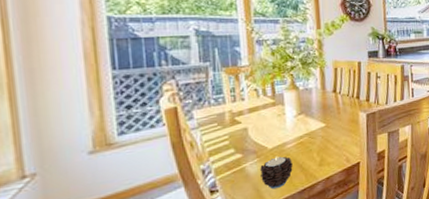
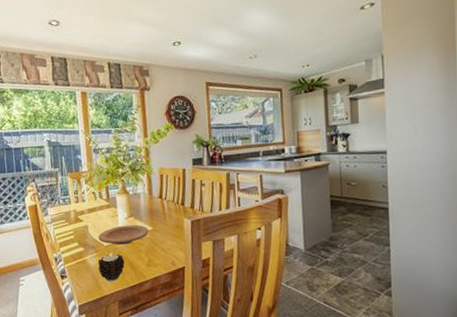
plate: none [261,122,321,147] -> present [98,224,149,245]

